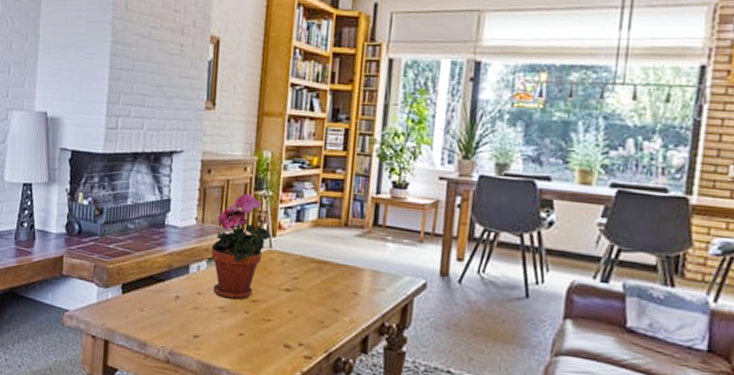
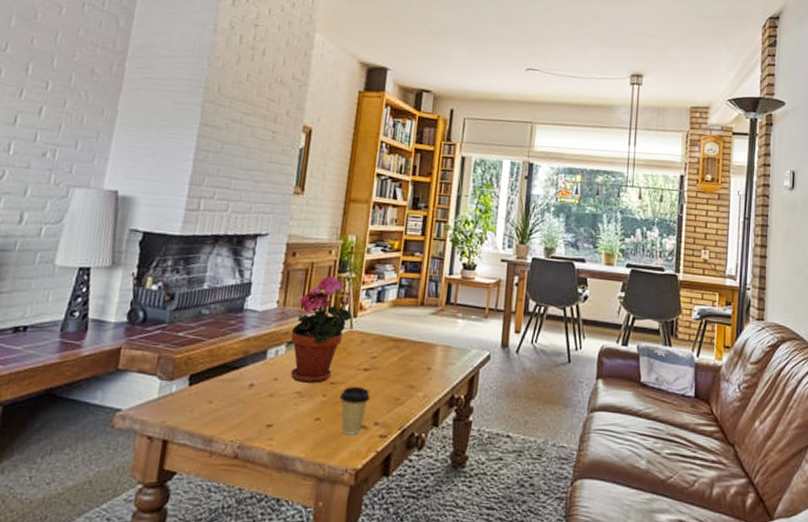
coffee cup: none [262,305,293,354] -> present [340,387,370,436]

